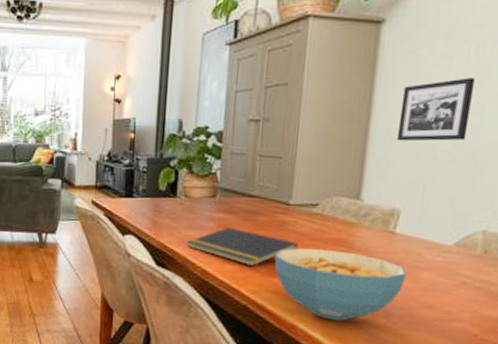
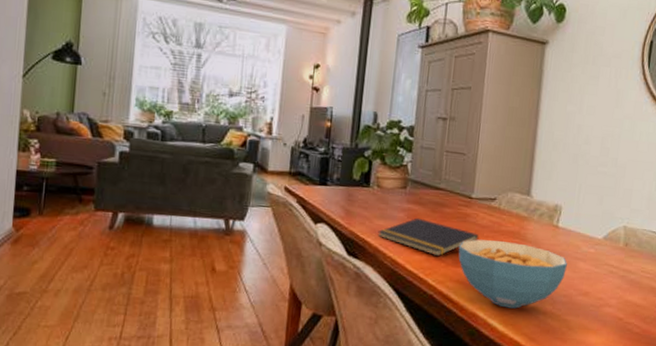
picture frame: present [397,77,475,141] -> none [558,96,615,148]

